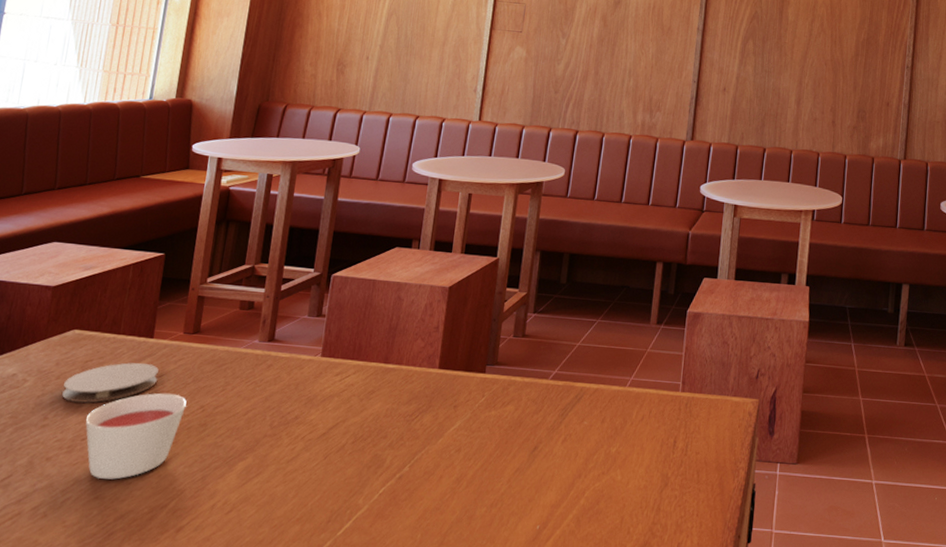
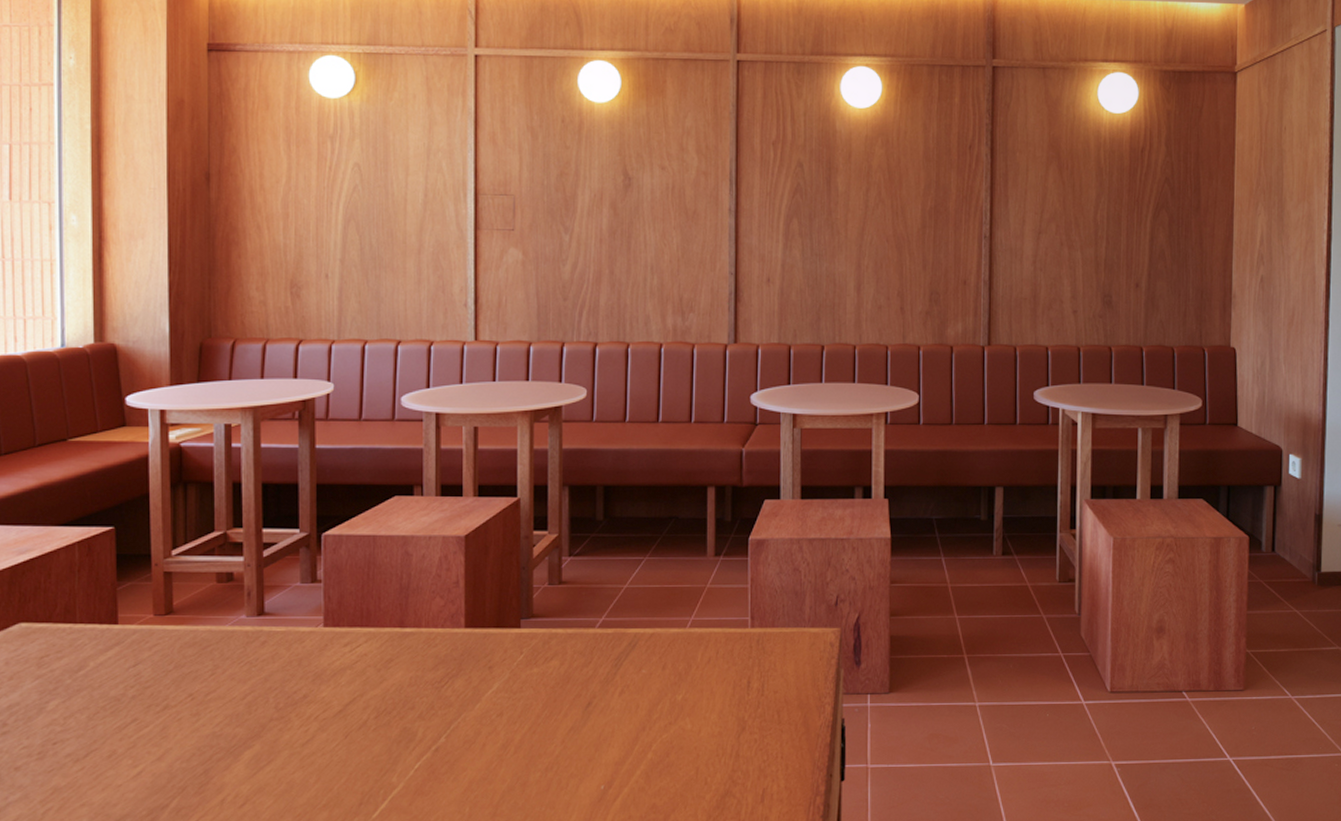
coaster: present [62,362,159,403] -> none [19,652,131,704]
candle: present [85,393,187,480] -> none [53,683,171,784]

